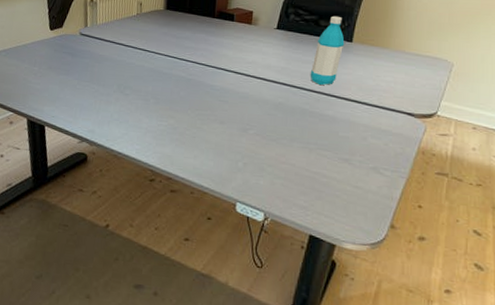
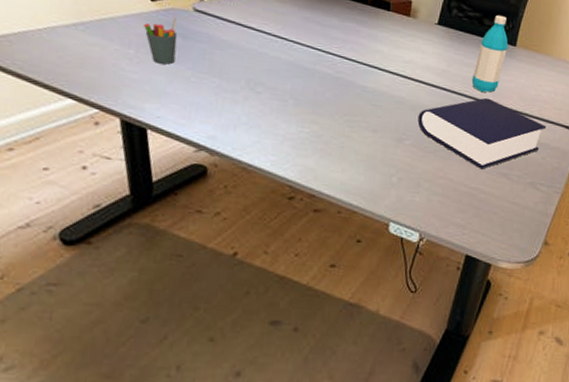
pen holder: none [45,41,69,77] -> present [144,17,178,65]
book: none [260,90,388,155] -> present [417,97,547,170]

